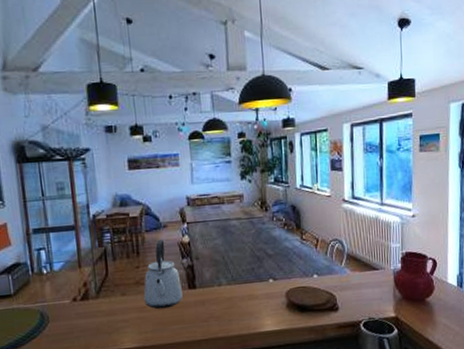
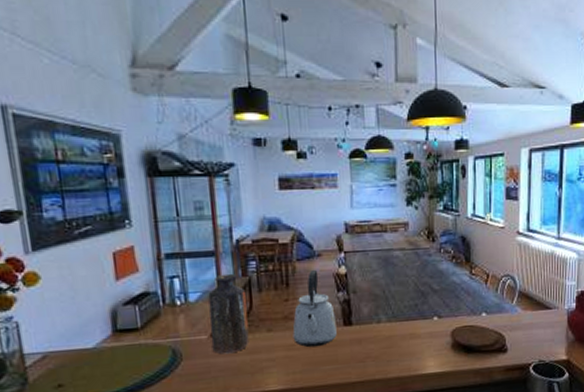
bottle: none [70,244,106,317] -> present [208,273,250,354]

